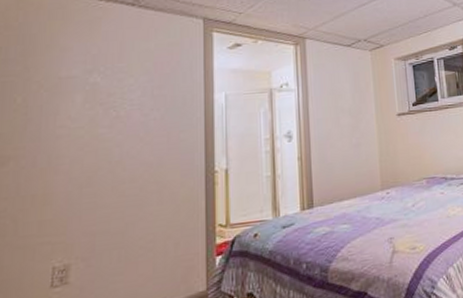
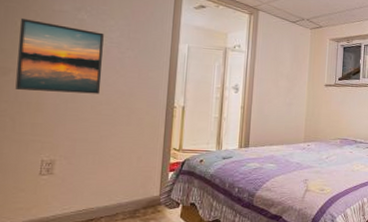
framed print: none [17,92,123,181] -> present [15,17,104,94]

